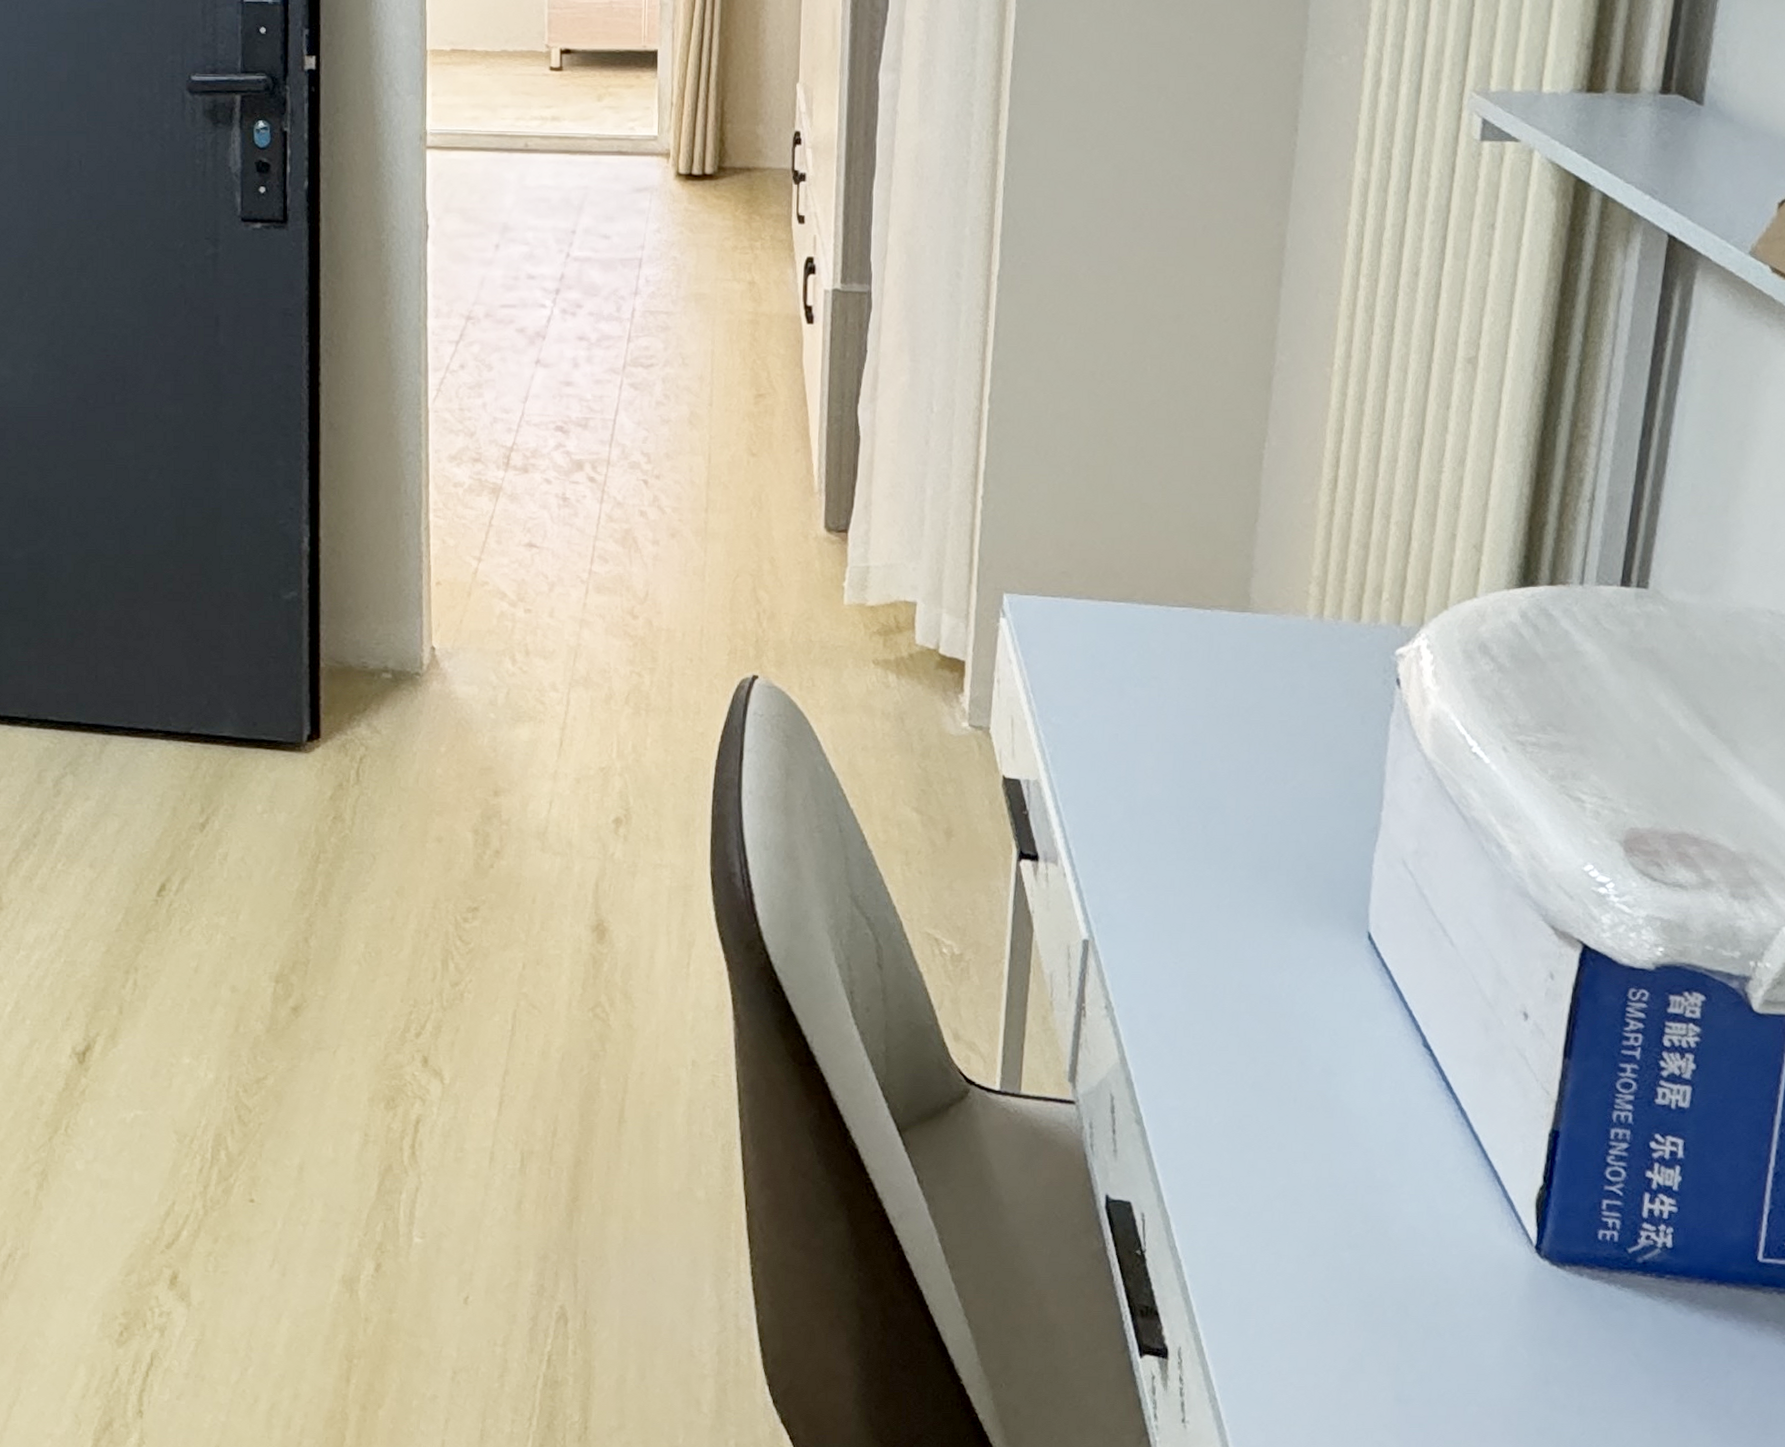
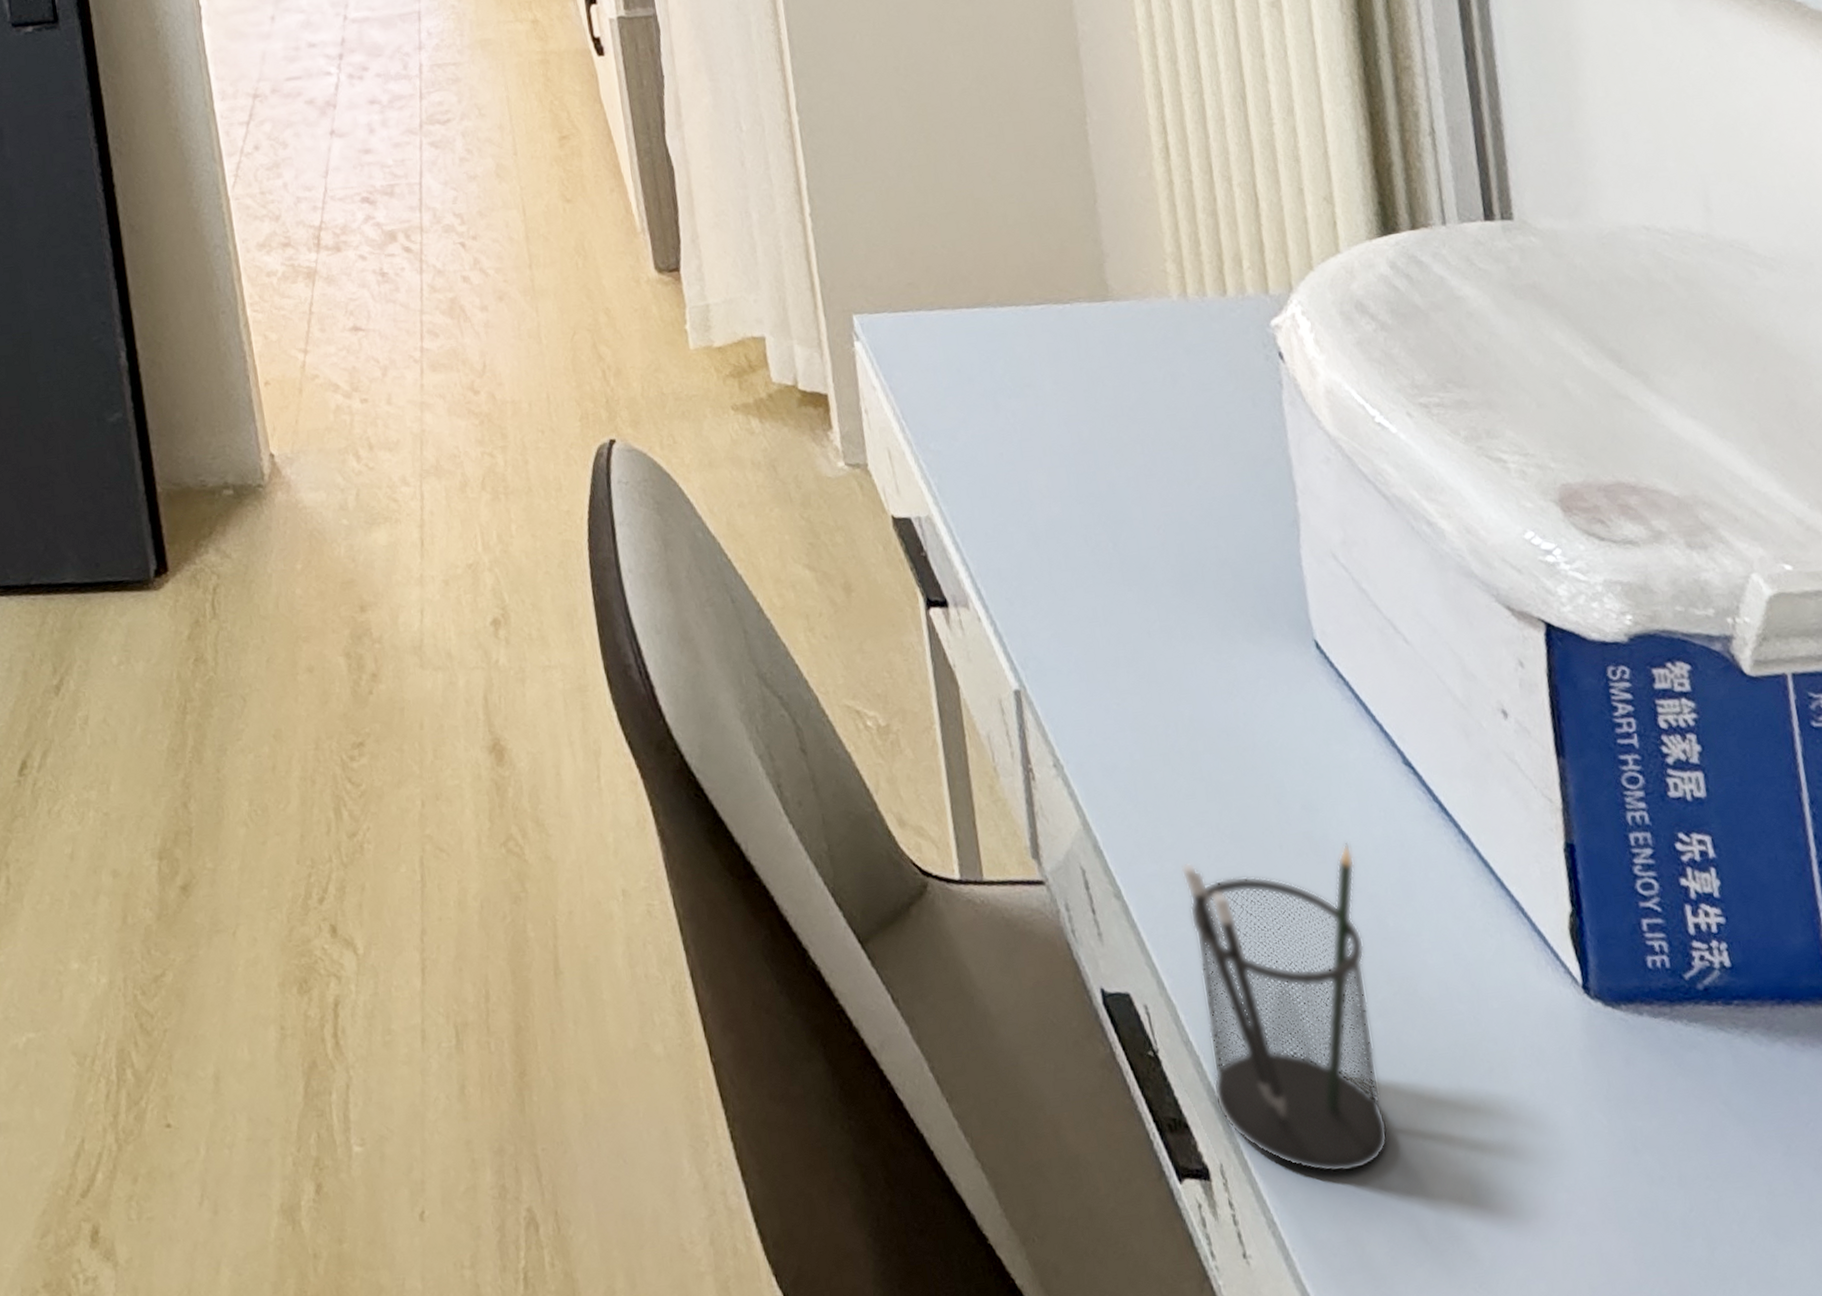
pencil holder: none [1187,1102,1359,1367] -> present [1180,841,1389,1173]

